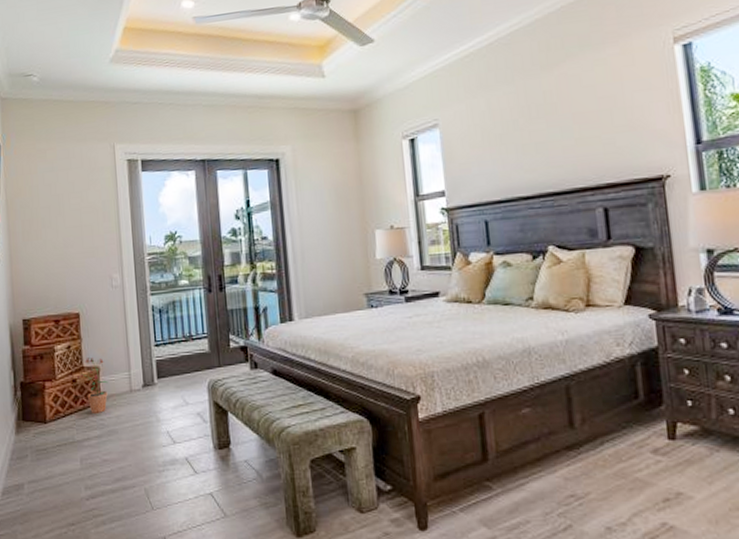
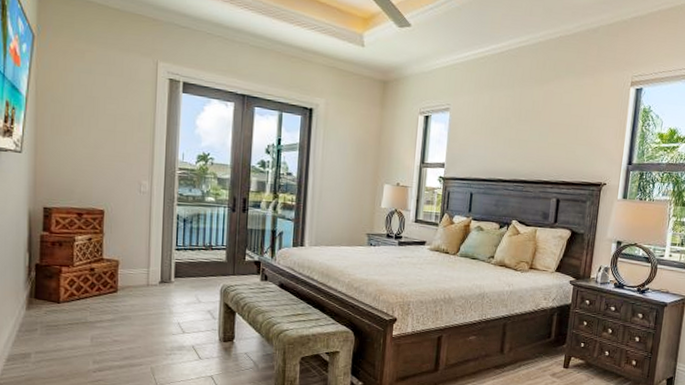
potted plant: present [77,357,108,413] -> none [96,251,126,301]

